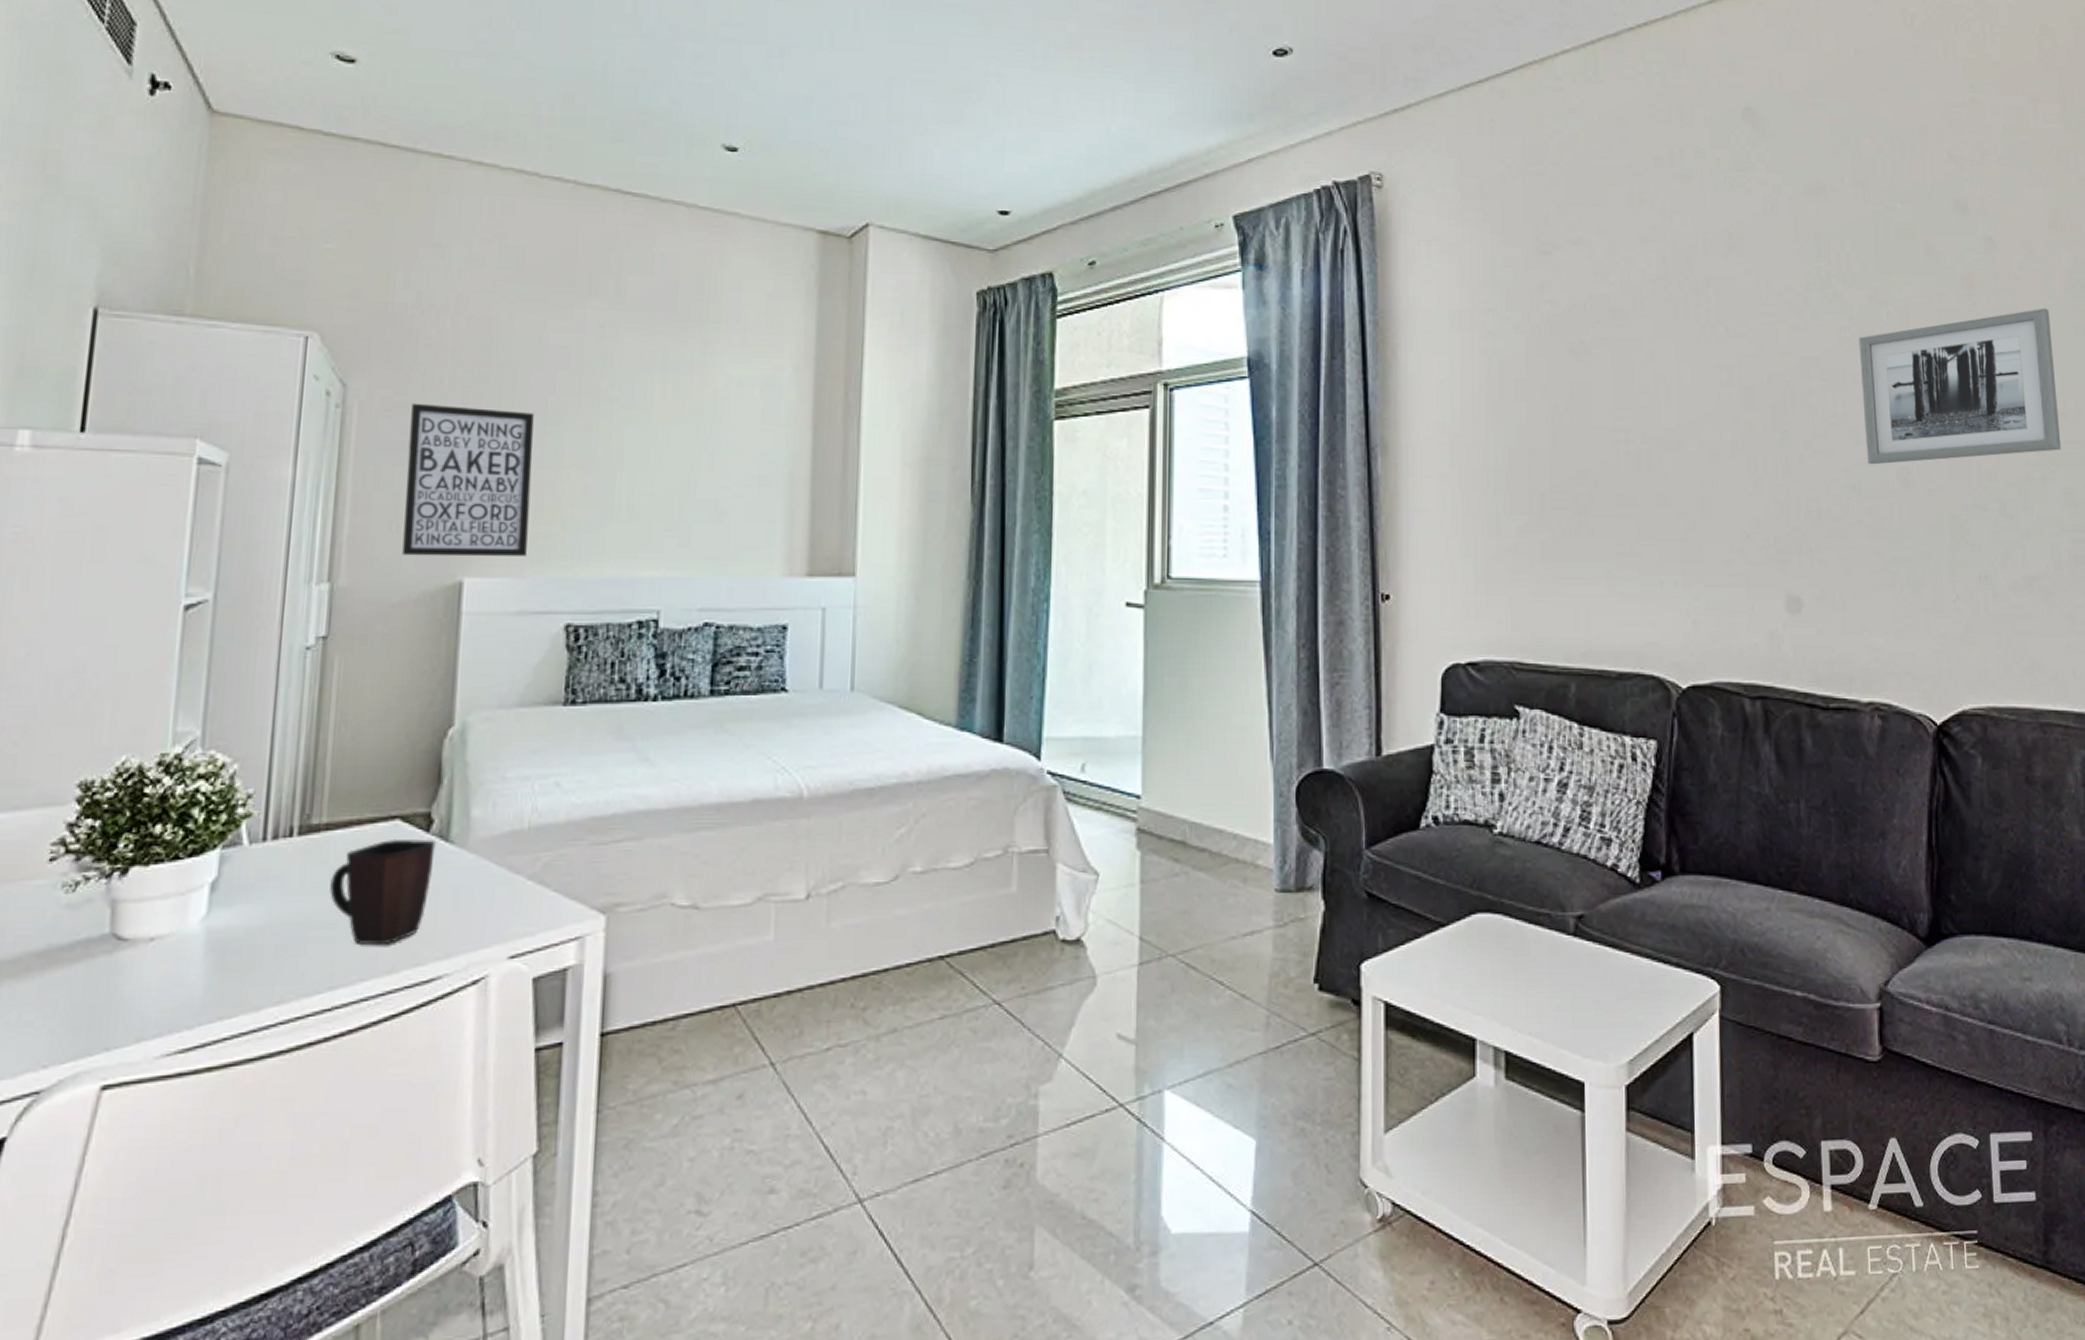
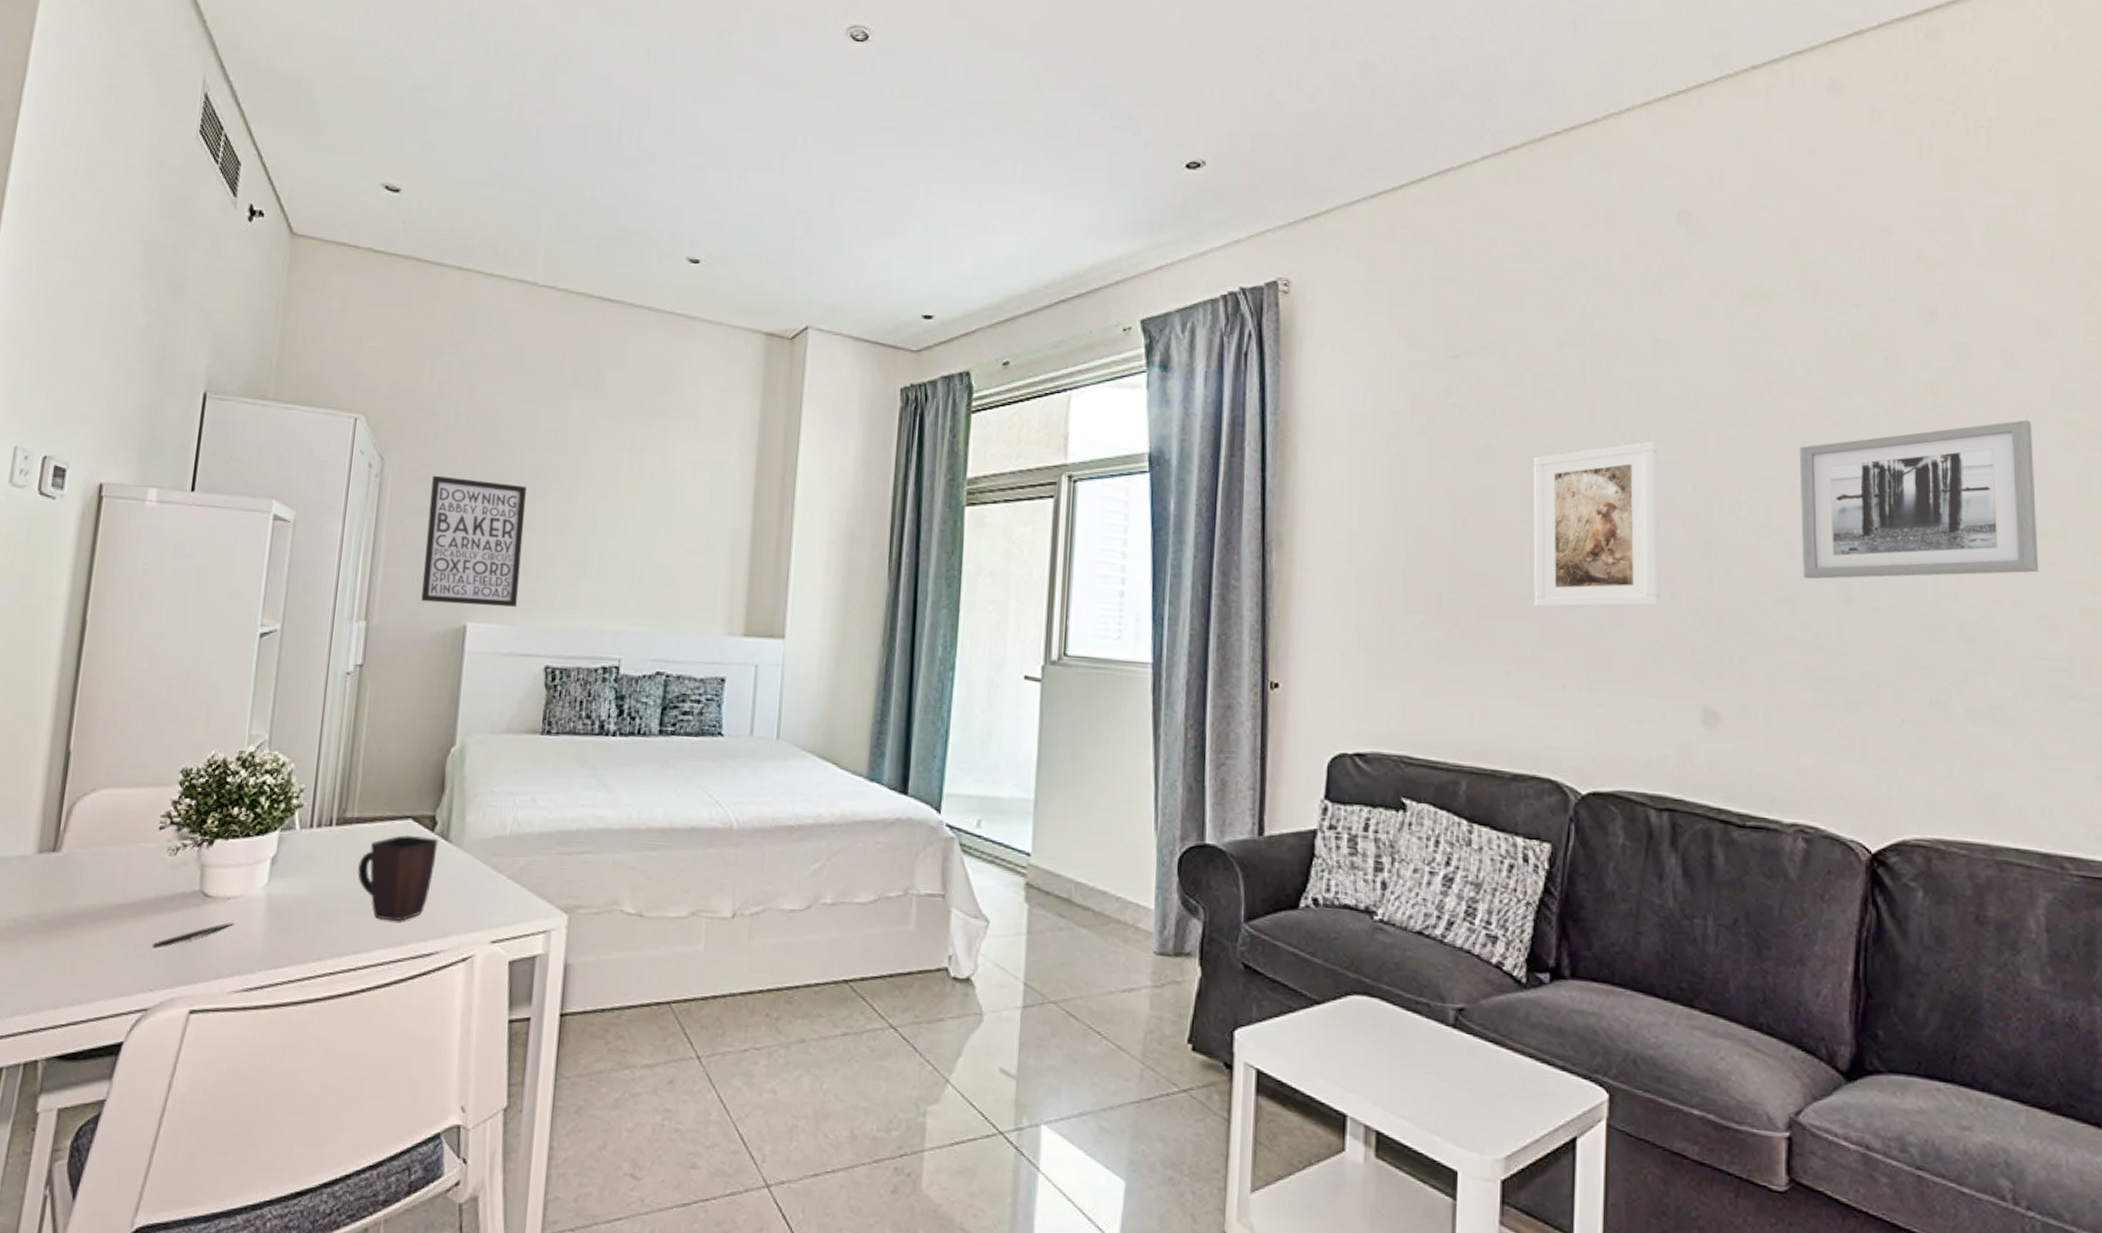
pen: none [43,969,161,1015] -> present [151,922,234,950]
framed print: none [1623,334,1744,504] -> present [1533,441,1660,608]

